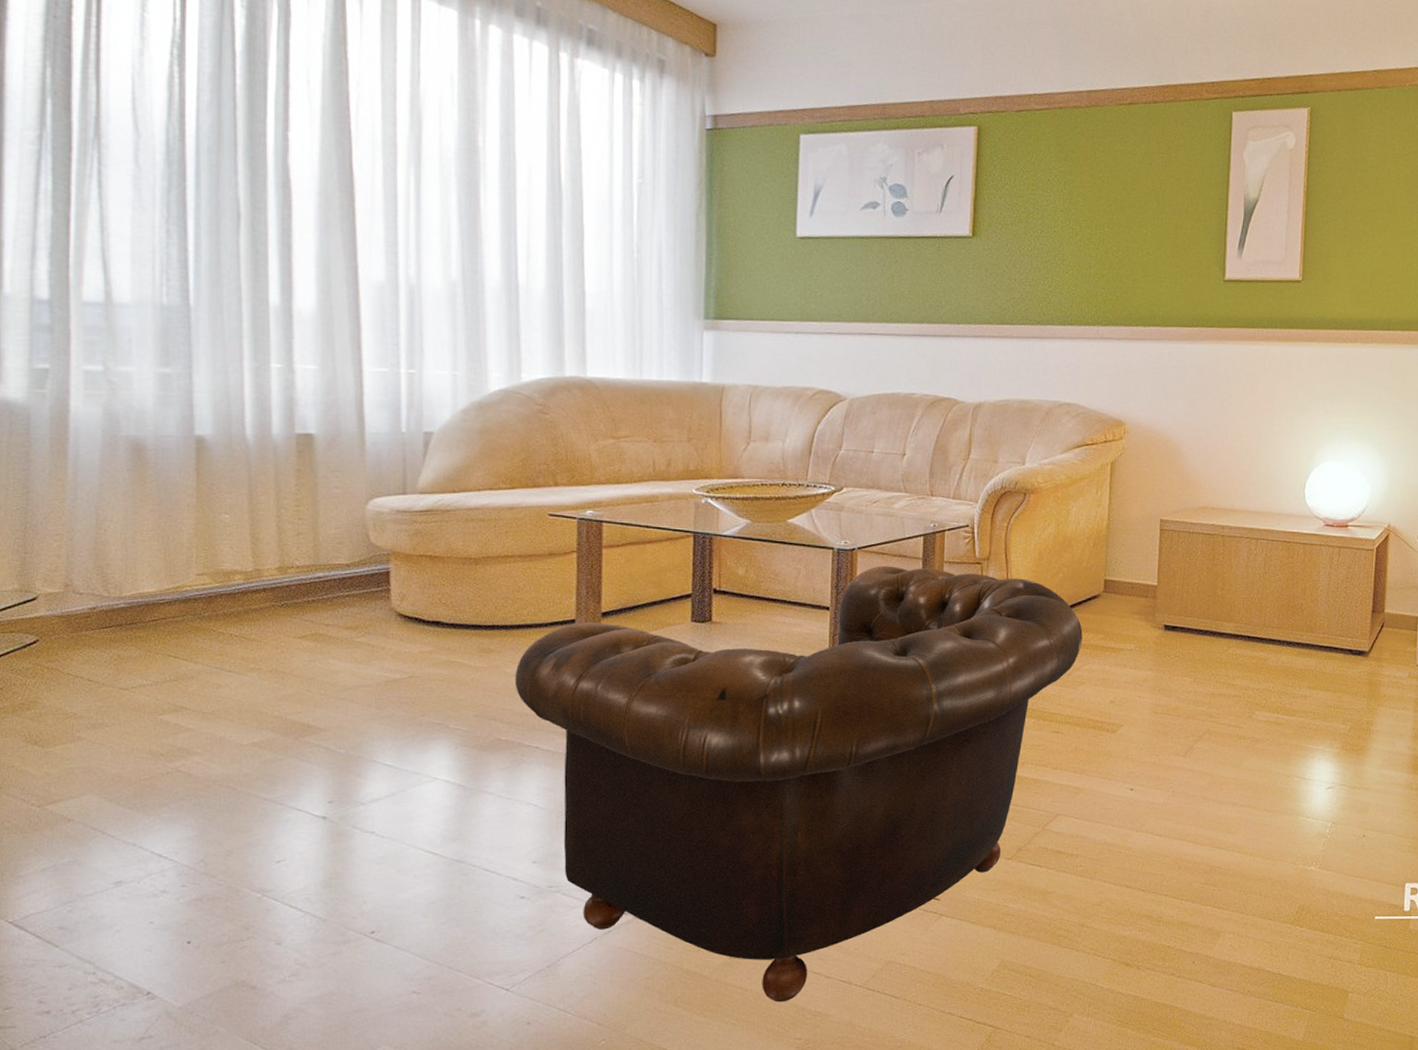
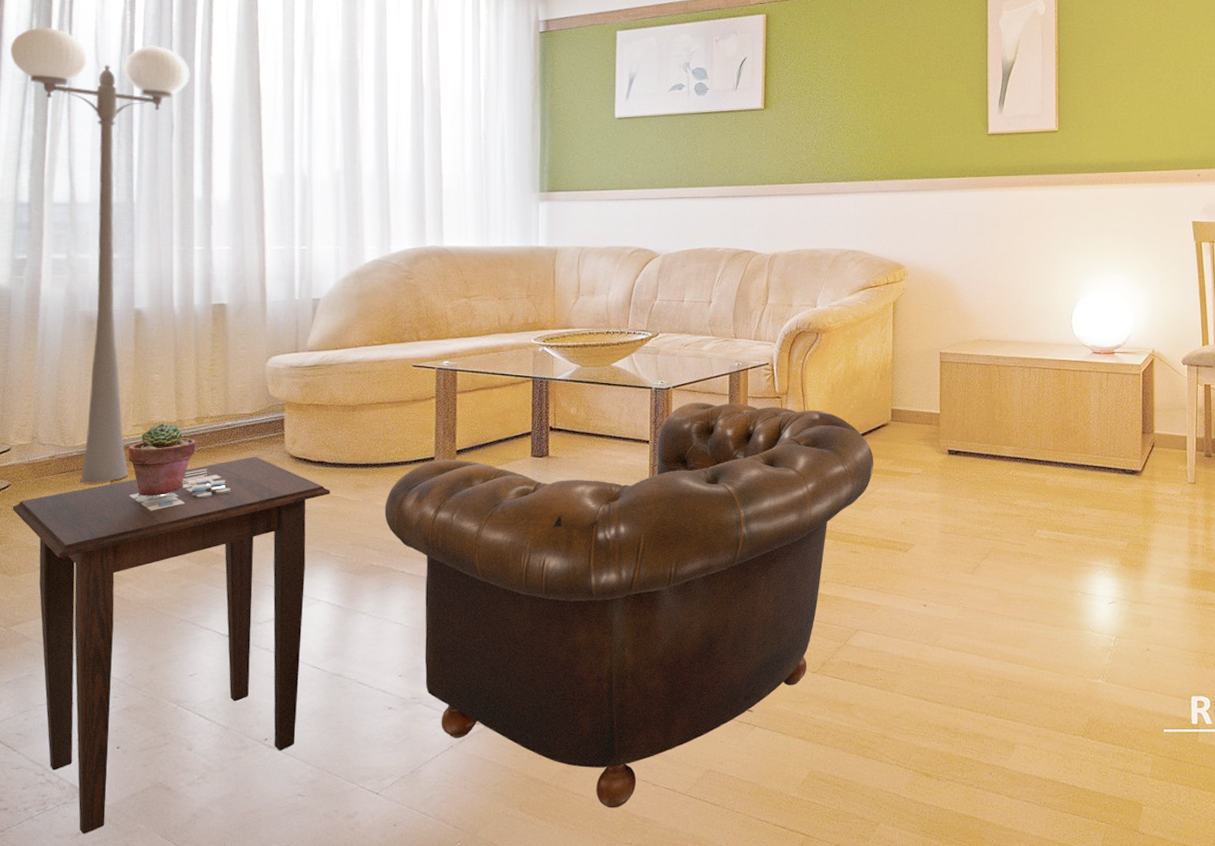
floor lamp: none [16,79,261,642] -> present [10,27,190,484]
side table: none [42,613,448,1038] -> present [12,456,330,834]
potted succulent: none [192,571,280,658] -> present [128,422,197,496]

